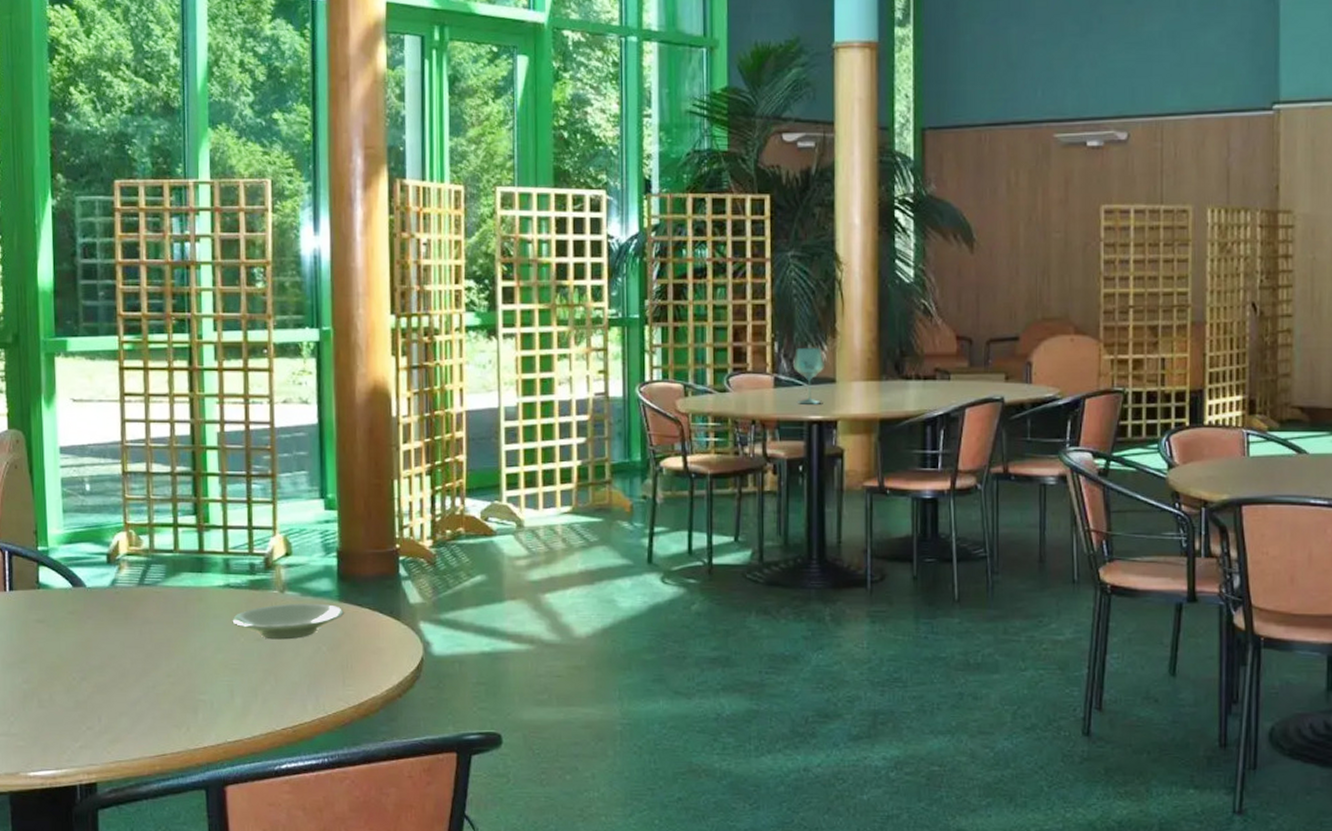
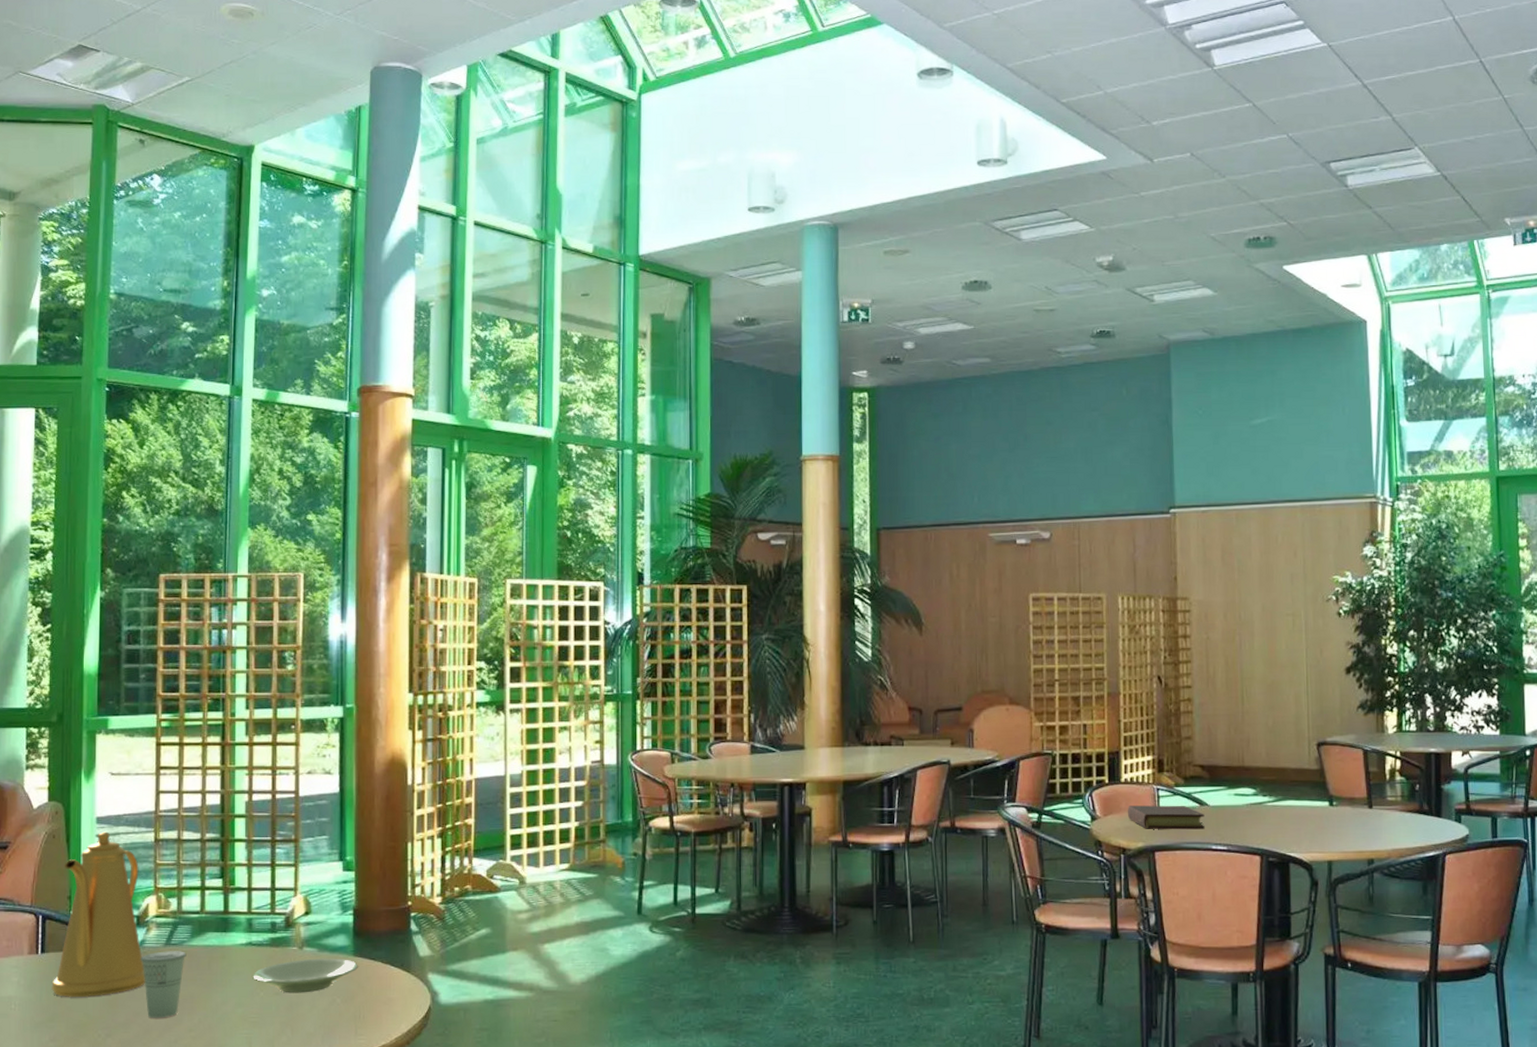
coffee pot: none [22,462,119,638] -> present [51,831,145,997]
cup: none [113,591,161,662] -> present [140,951,187,1018]
wine glass: present [793,347,824,404] -> none [767,718,794,769]
book: none [1210,452,1303,481] -> present [1127,805,1205,830]

